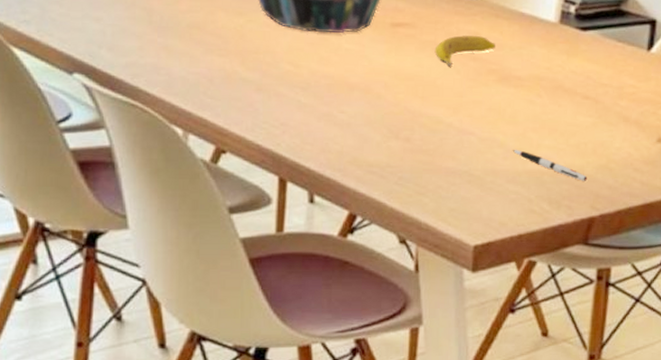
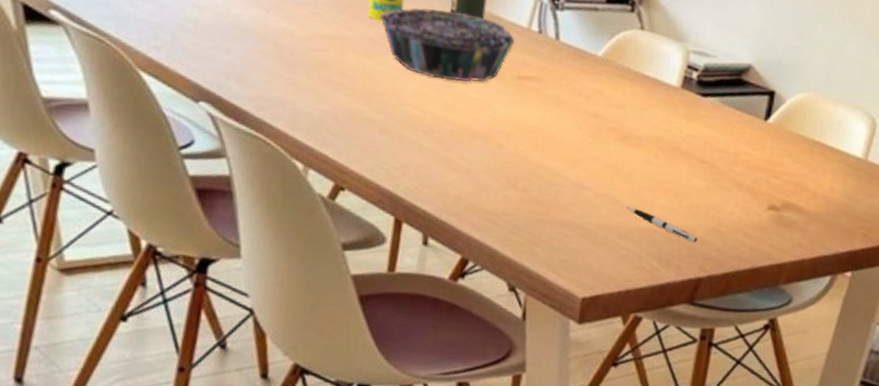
banana: present [434,35,495,67] -> none [557,92,618,122]

